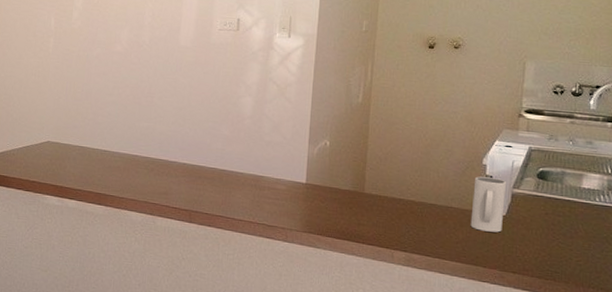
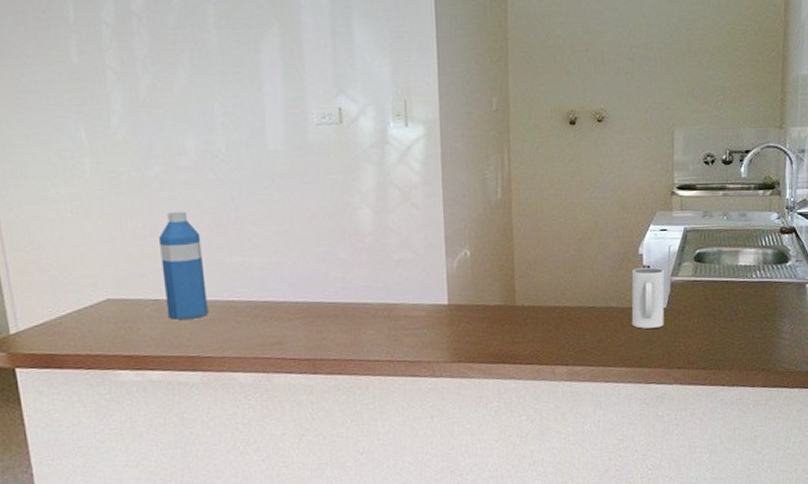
water bottle: none [87,83,121,165] -> present [159,211,208,319]

